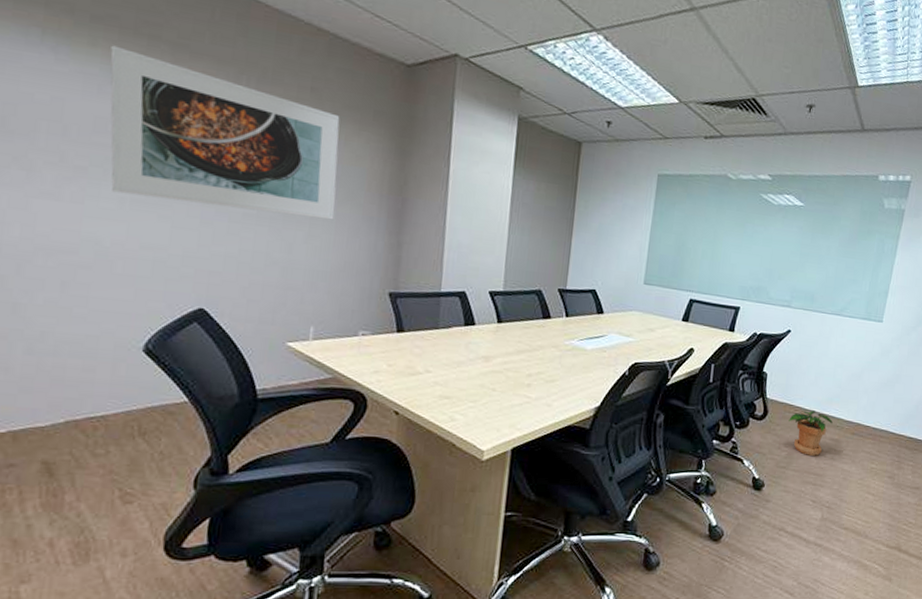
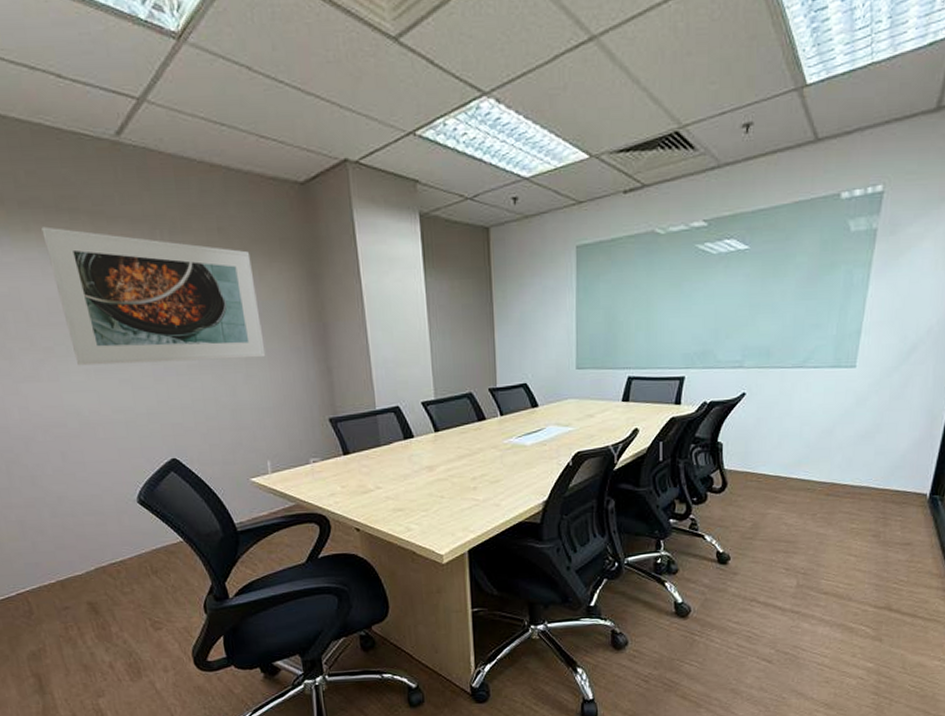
potted plant: present [788,410,833,456] -> none [751,475,803,523]

